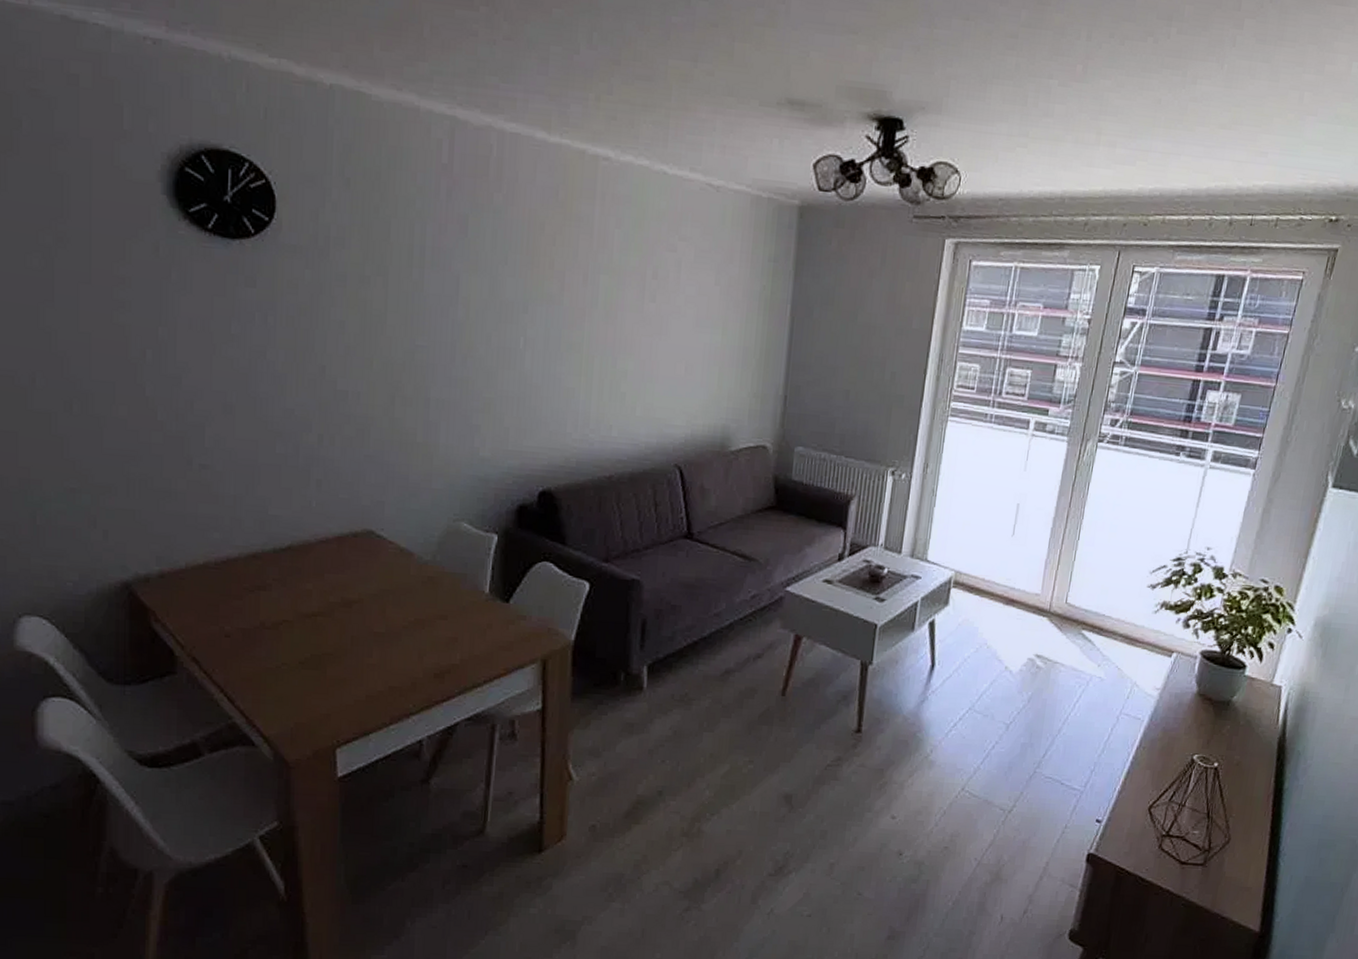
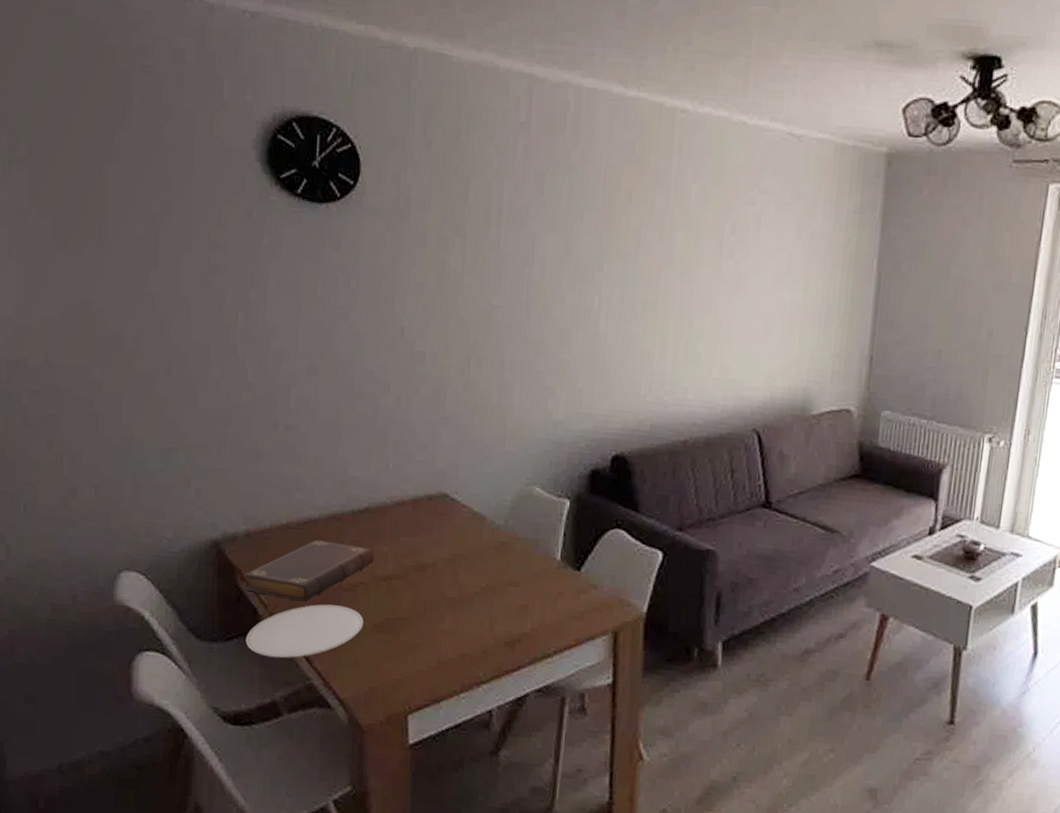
book: none [158,578,298,642] -> present [244,539,374,602]
plate: none [161,643,287,699] -> present [245,604,363,659]

